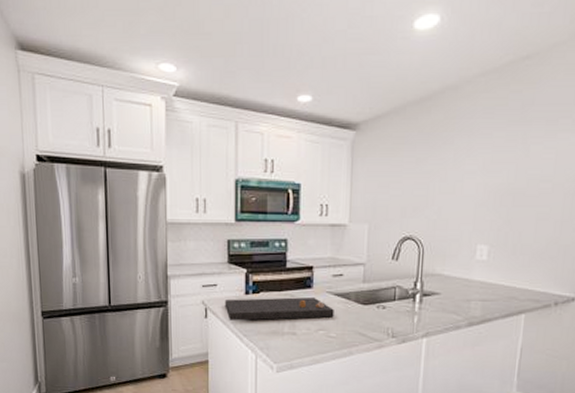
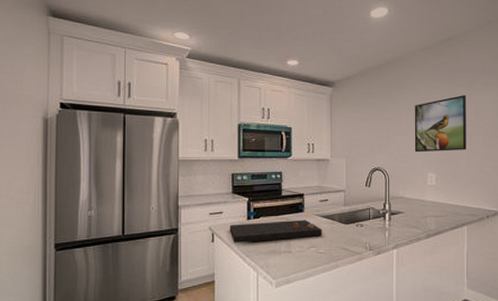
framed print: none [461,138,544,218] -> present [414,95,467,153]

